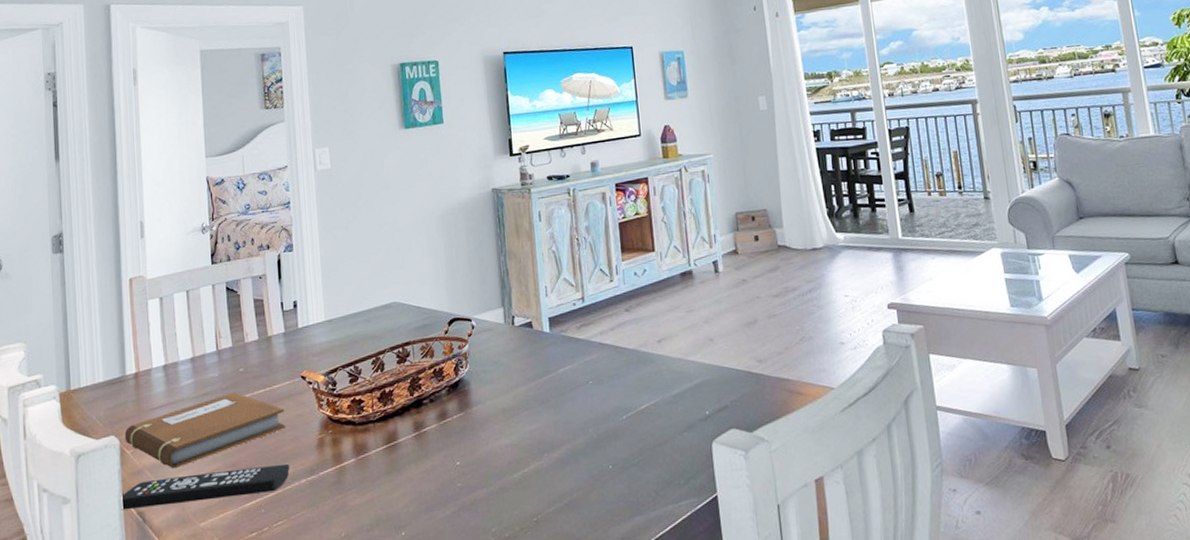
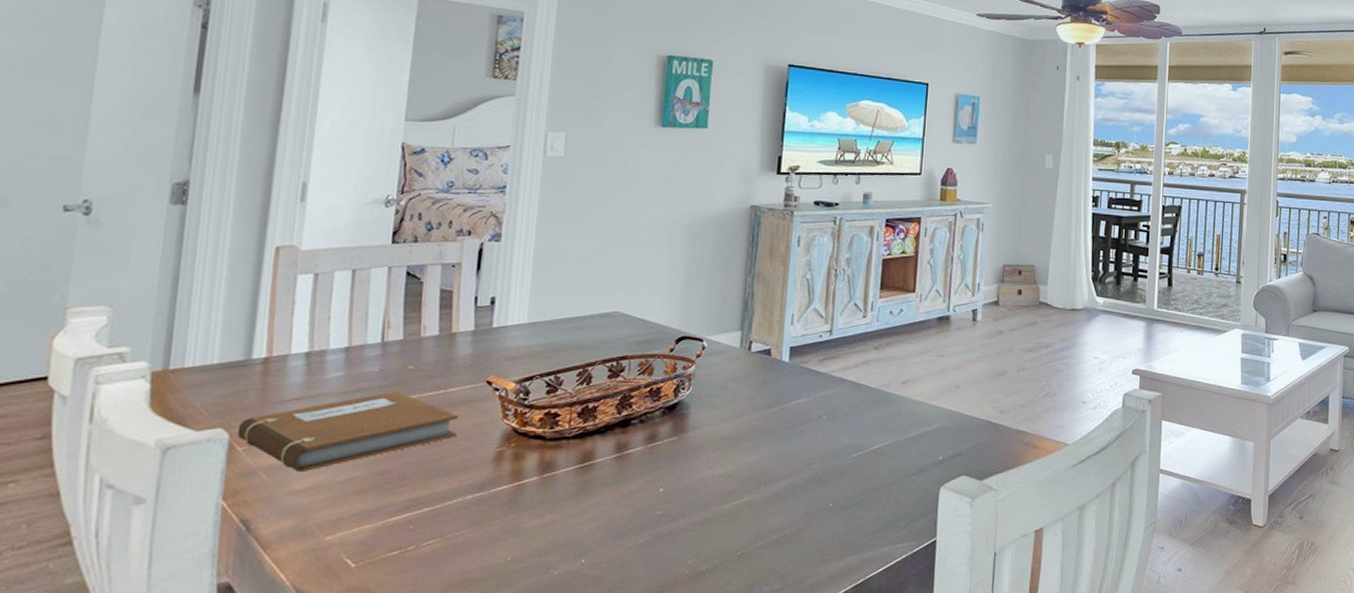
remote control: present [120,463,290,511] -> none [217,476,454,516]

